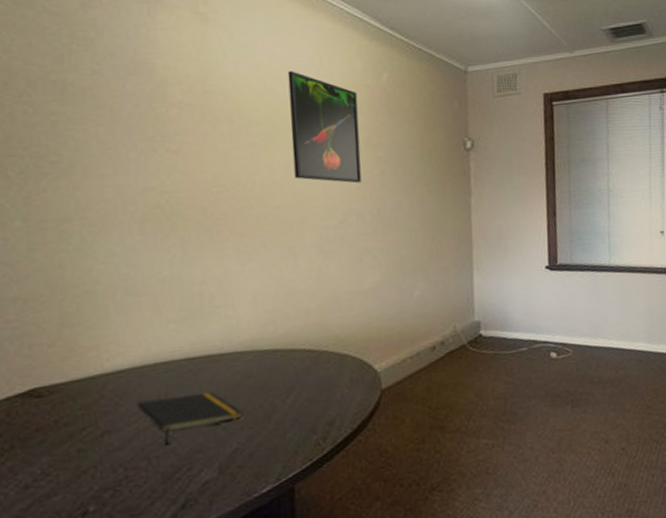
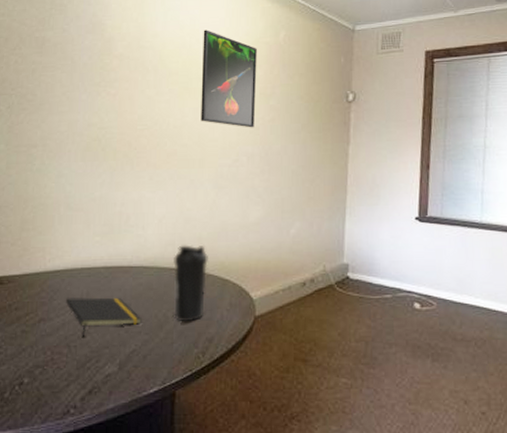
water bottle: none [276,320,321,408] -> present [174,245,208,321]

